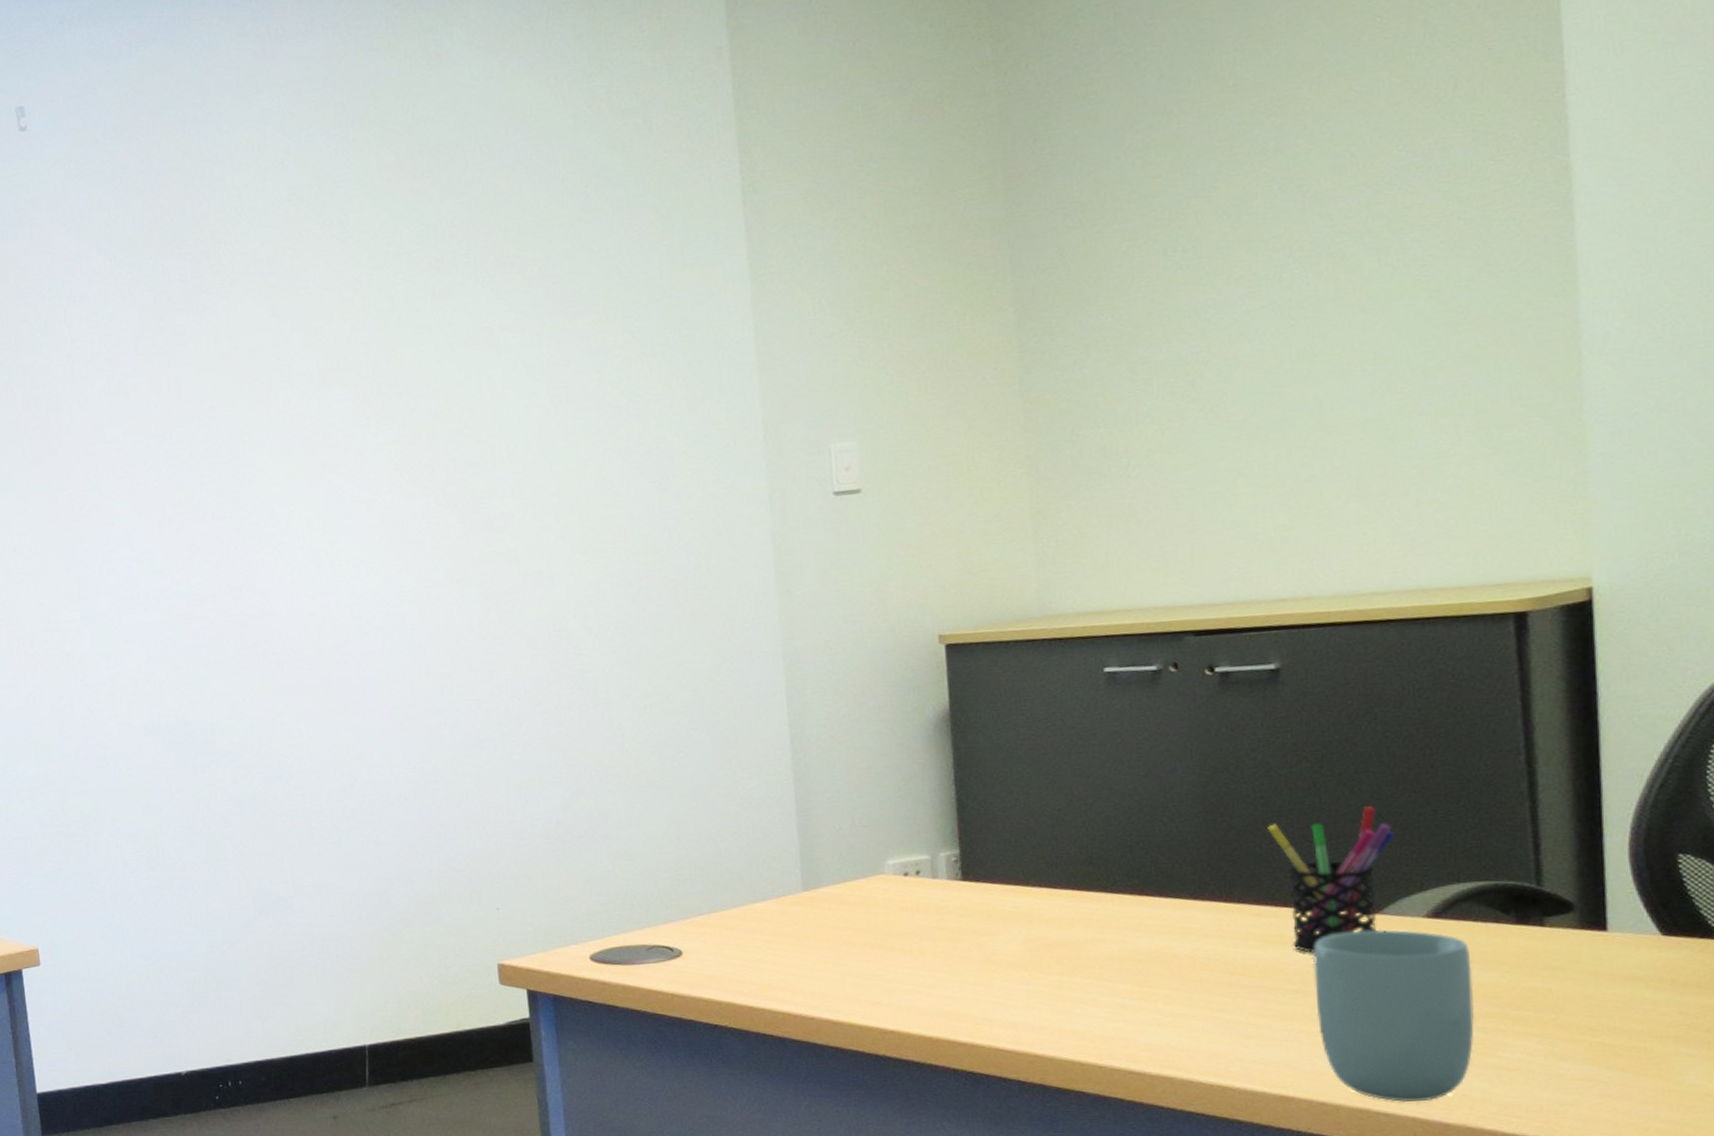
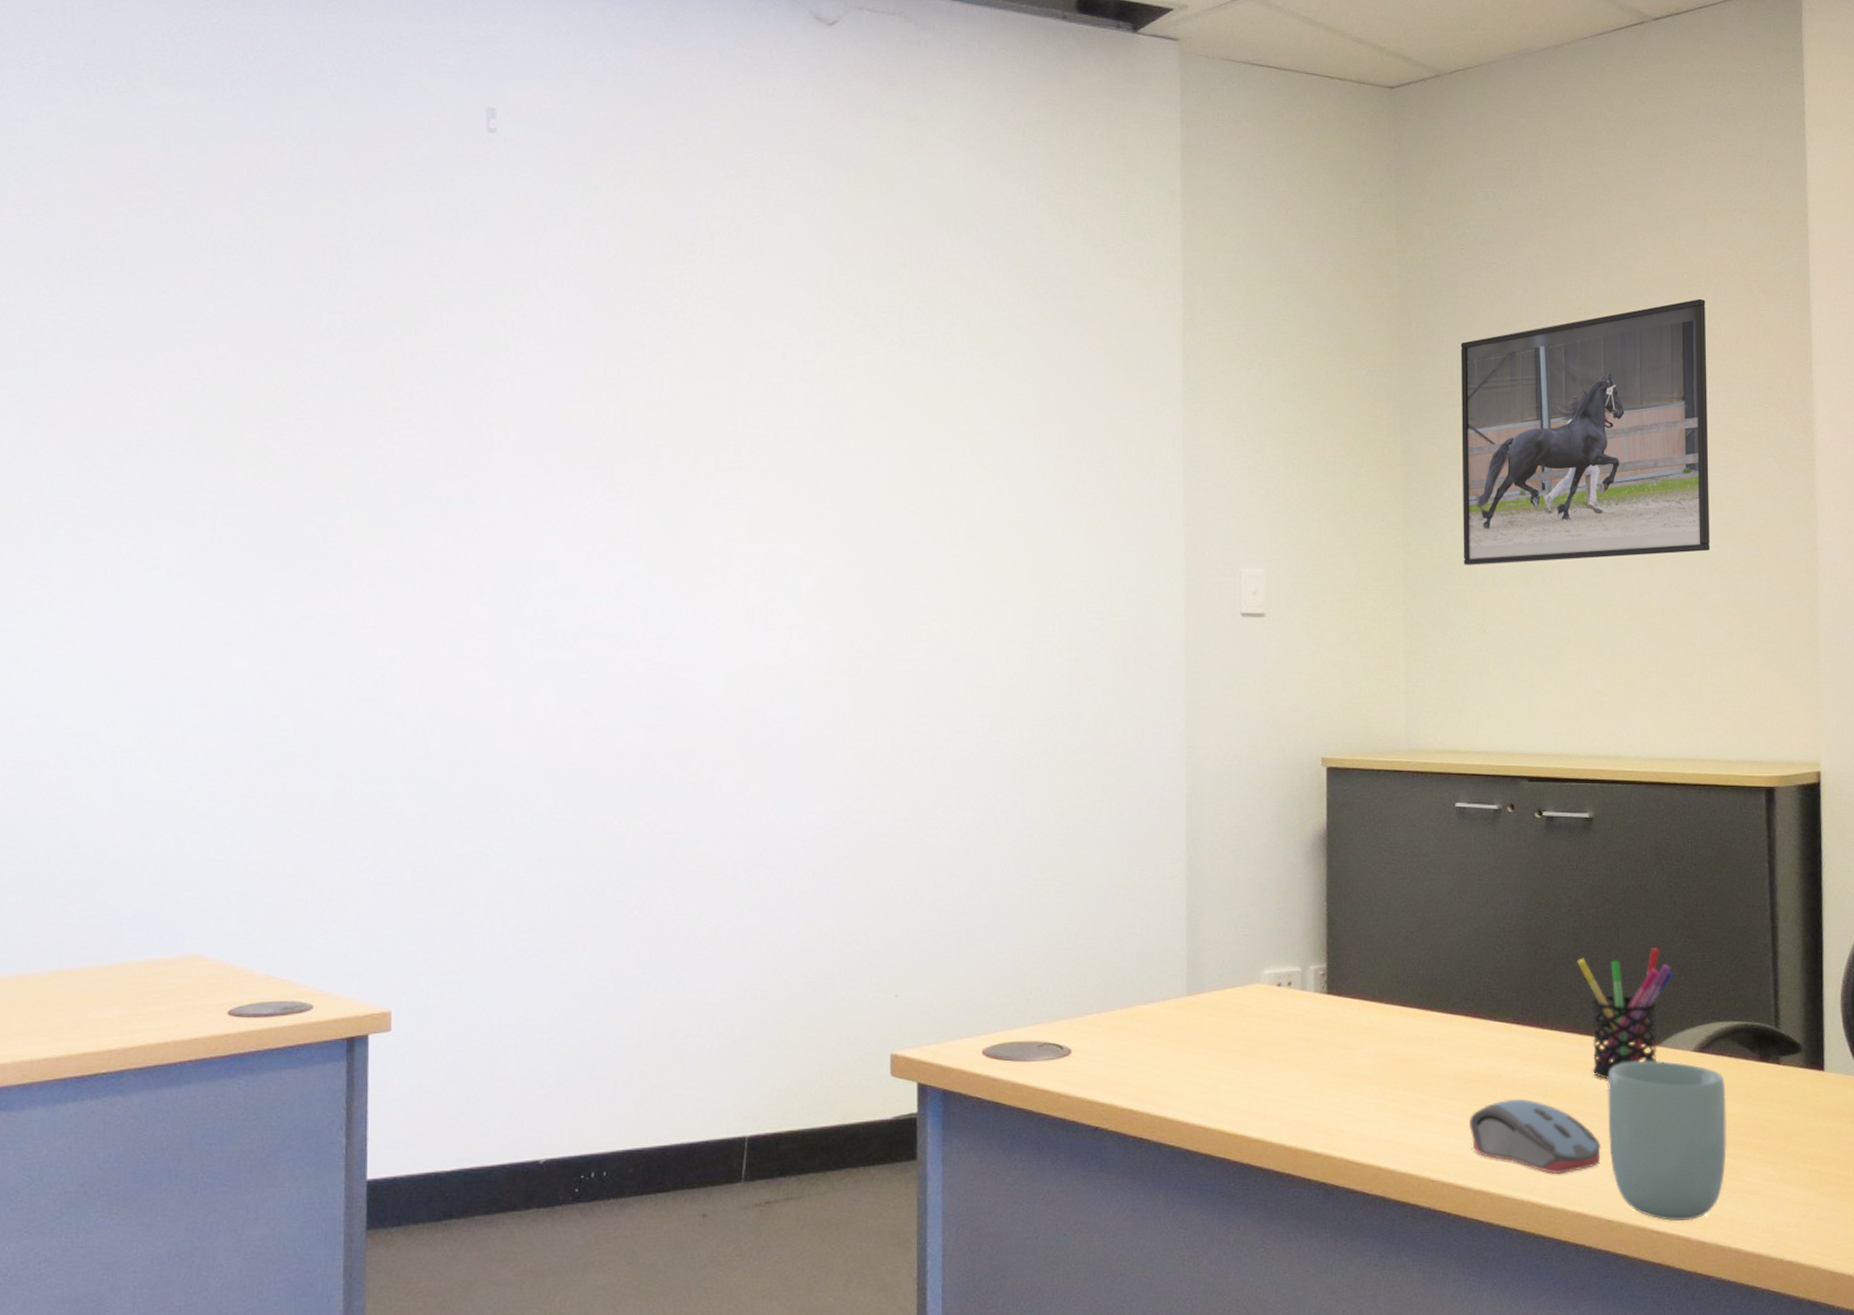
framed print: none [1079,42,1427,405] -> present [1460,298,1711,565]
computer mouse: none [1140,978,1309,1056] -> present [1469,1098,1602,1175]

